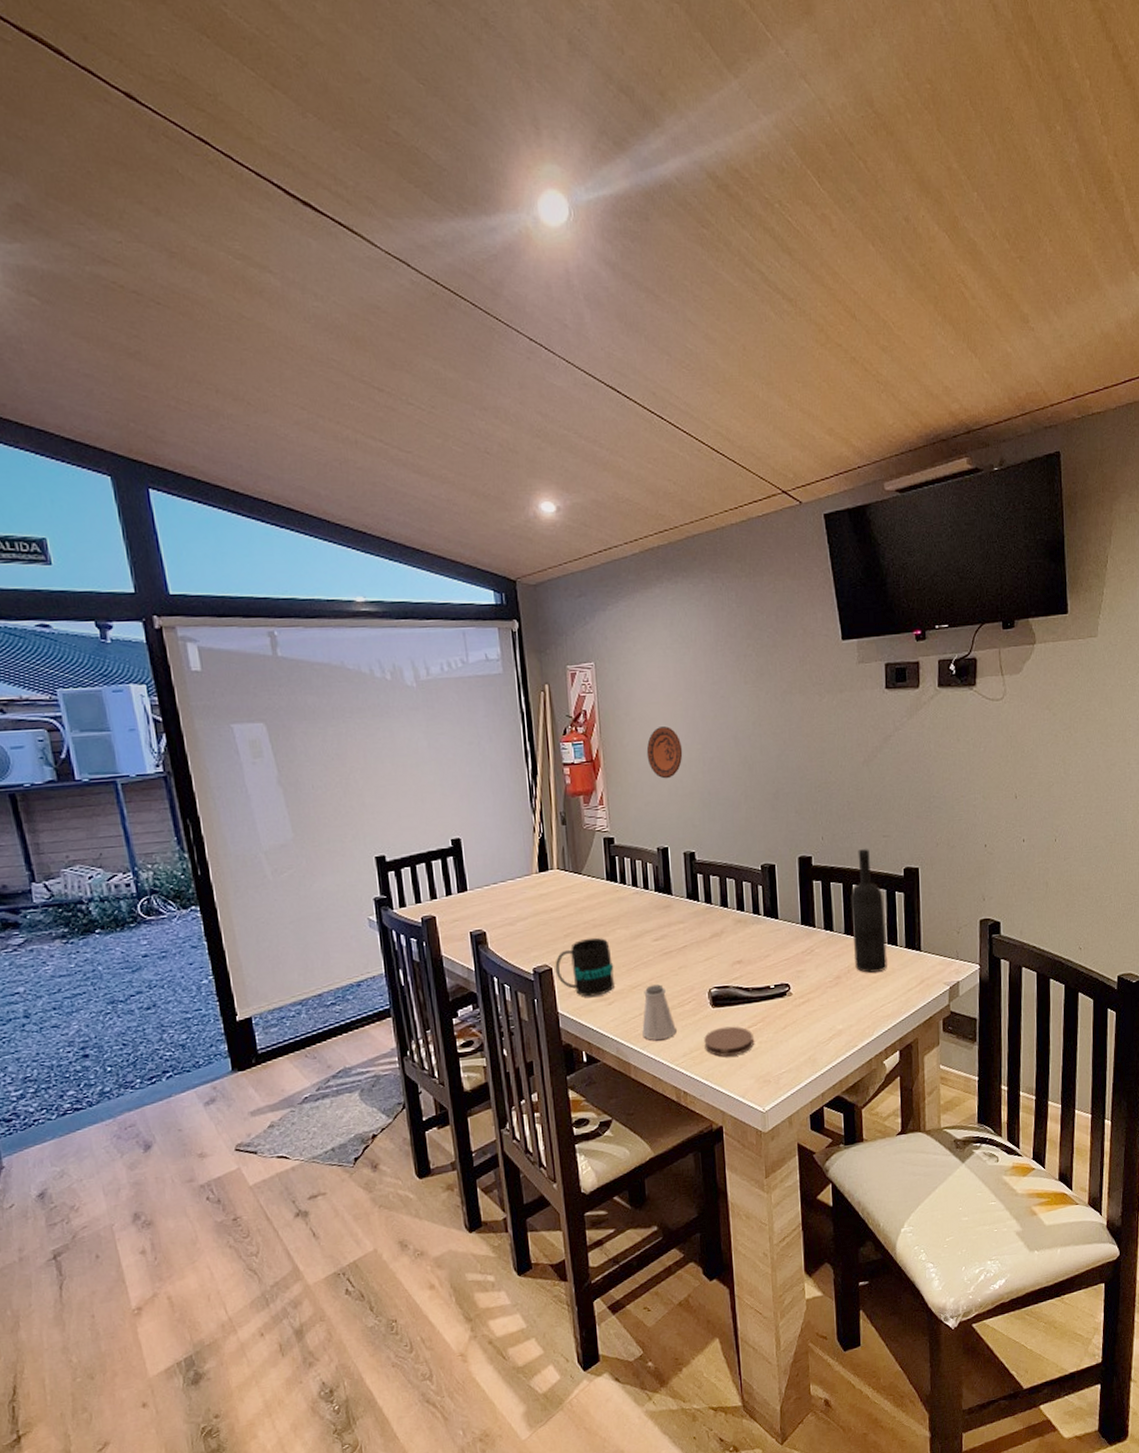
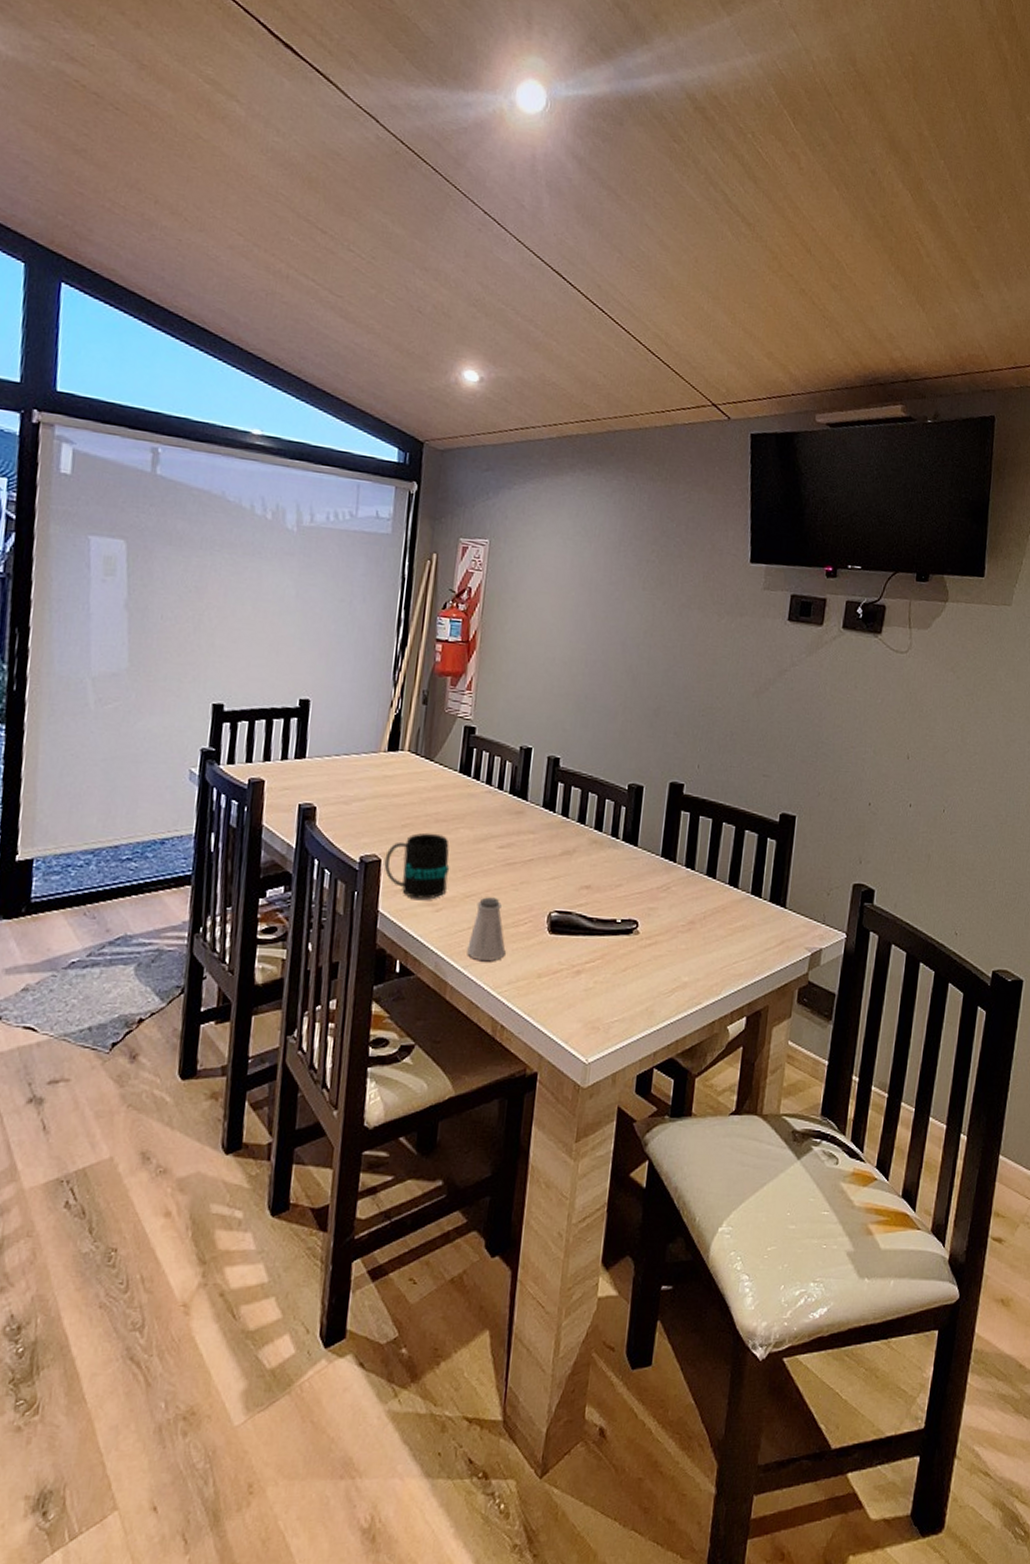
decorative plate: present [646,726,683,779] -> none [526,618,566,675]
coaster: present [704,1026,754,1057] -> none [533,958,589,993]
wine bottle: present [851,849,887,973] -> none [712,785,754,924]

